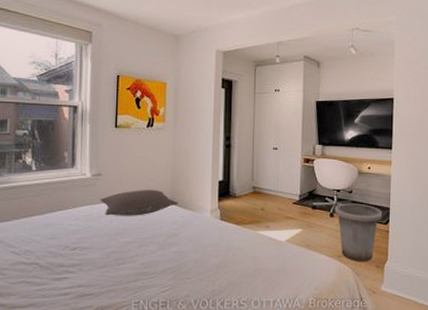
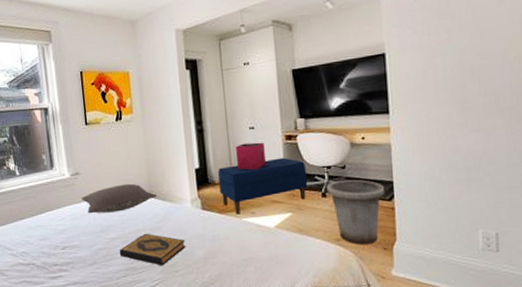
hardback book: none [132,239,201,271] -> present [119,233,186,265]
bench: none [240,178,319,227] -> present [218,157,308,215]
storage bin: none [257,162,285,187] -> present [235,142,267,170]

